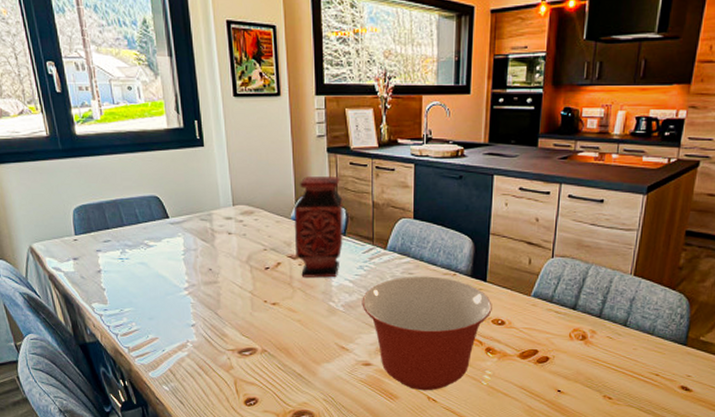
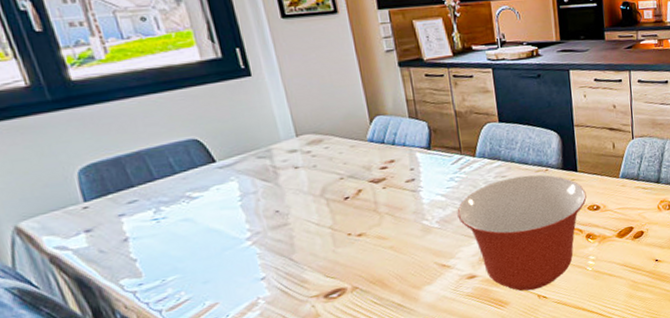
vase: present [293,176,343,278] -> none [368,90,429,201]

